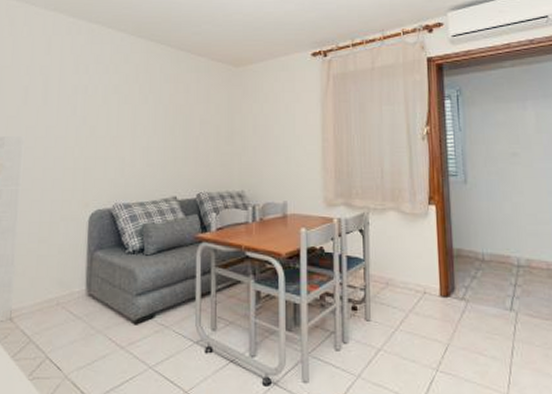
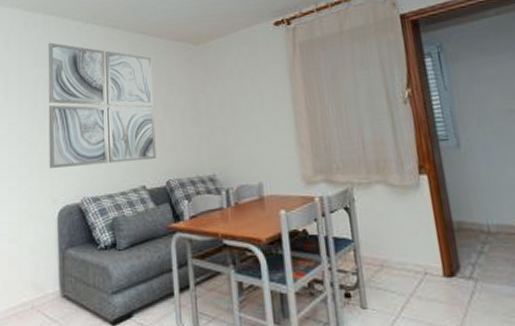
wall art: none [83,51,192,173] -> present [48,42,157,168]

